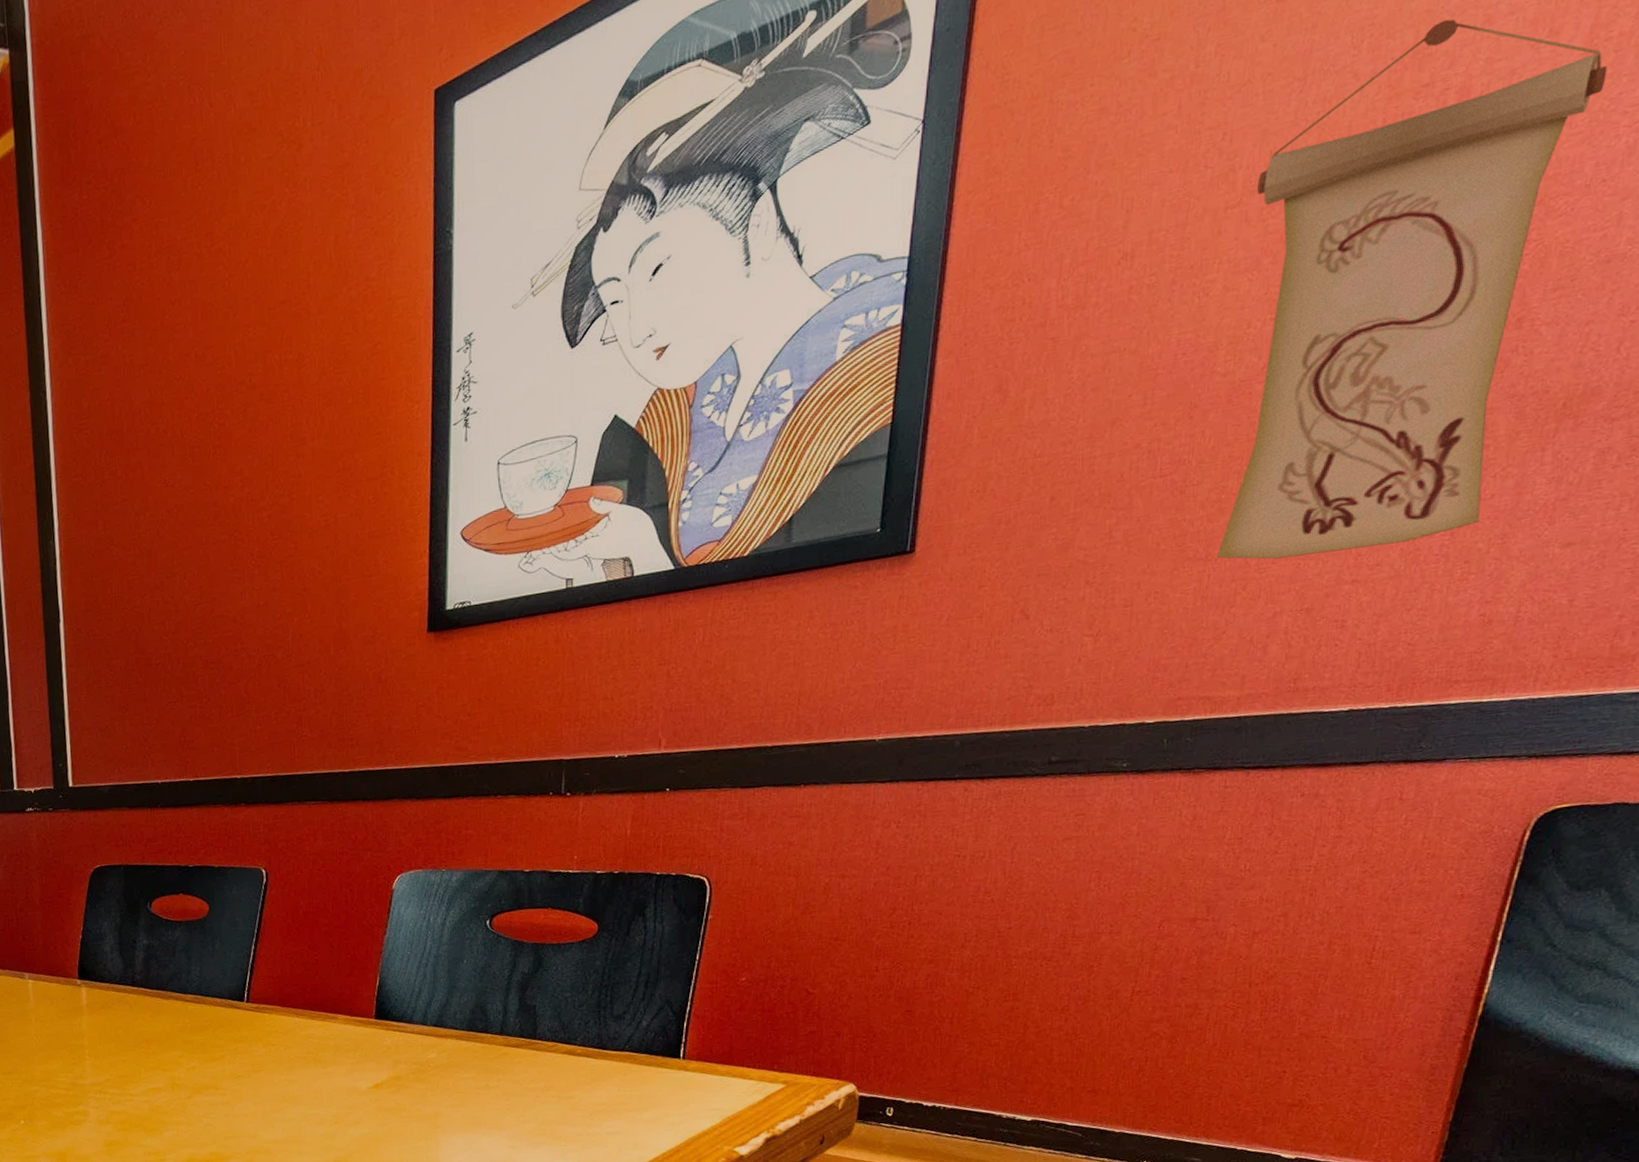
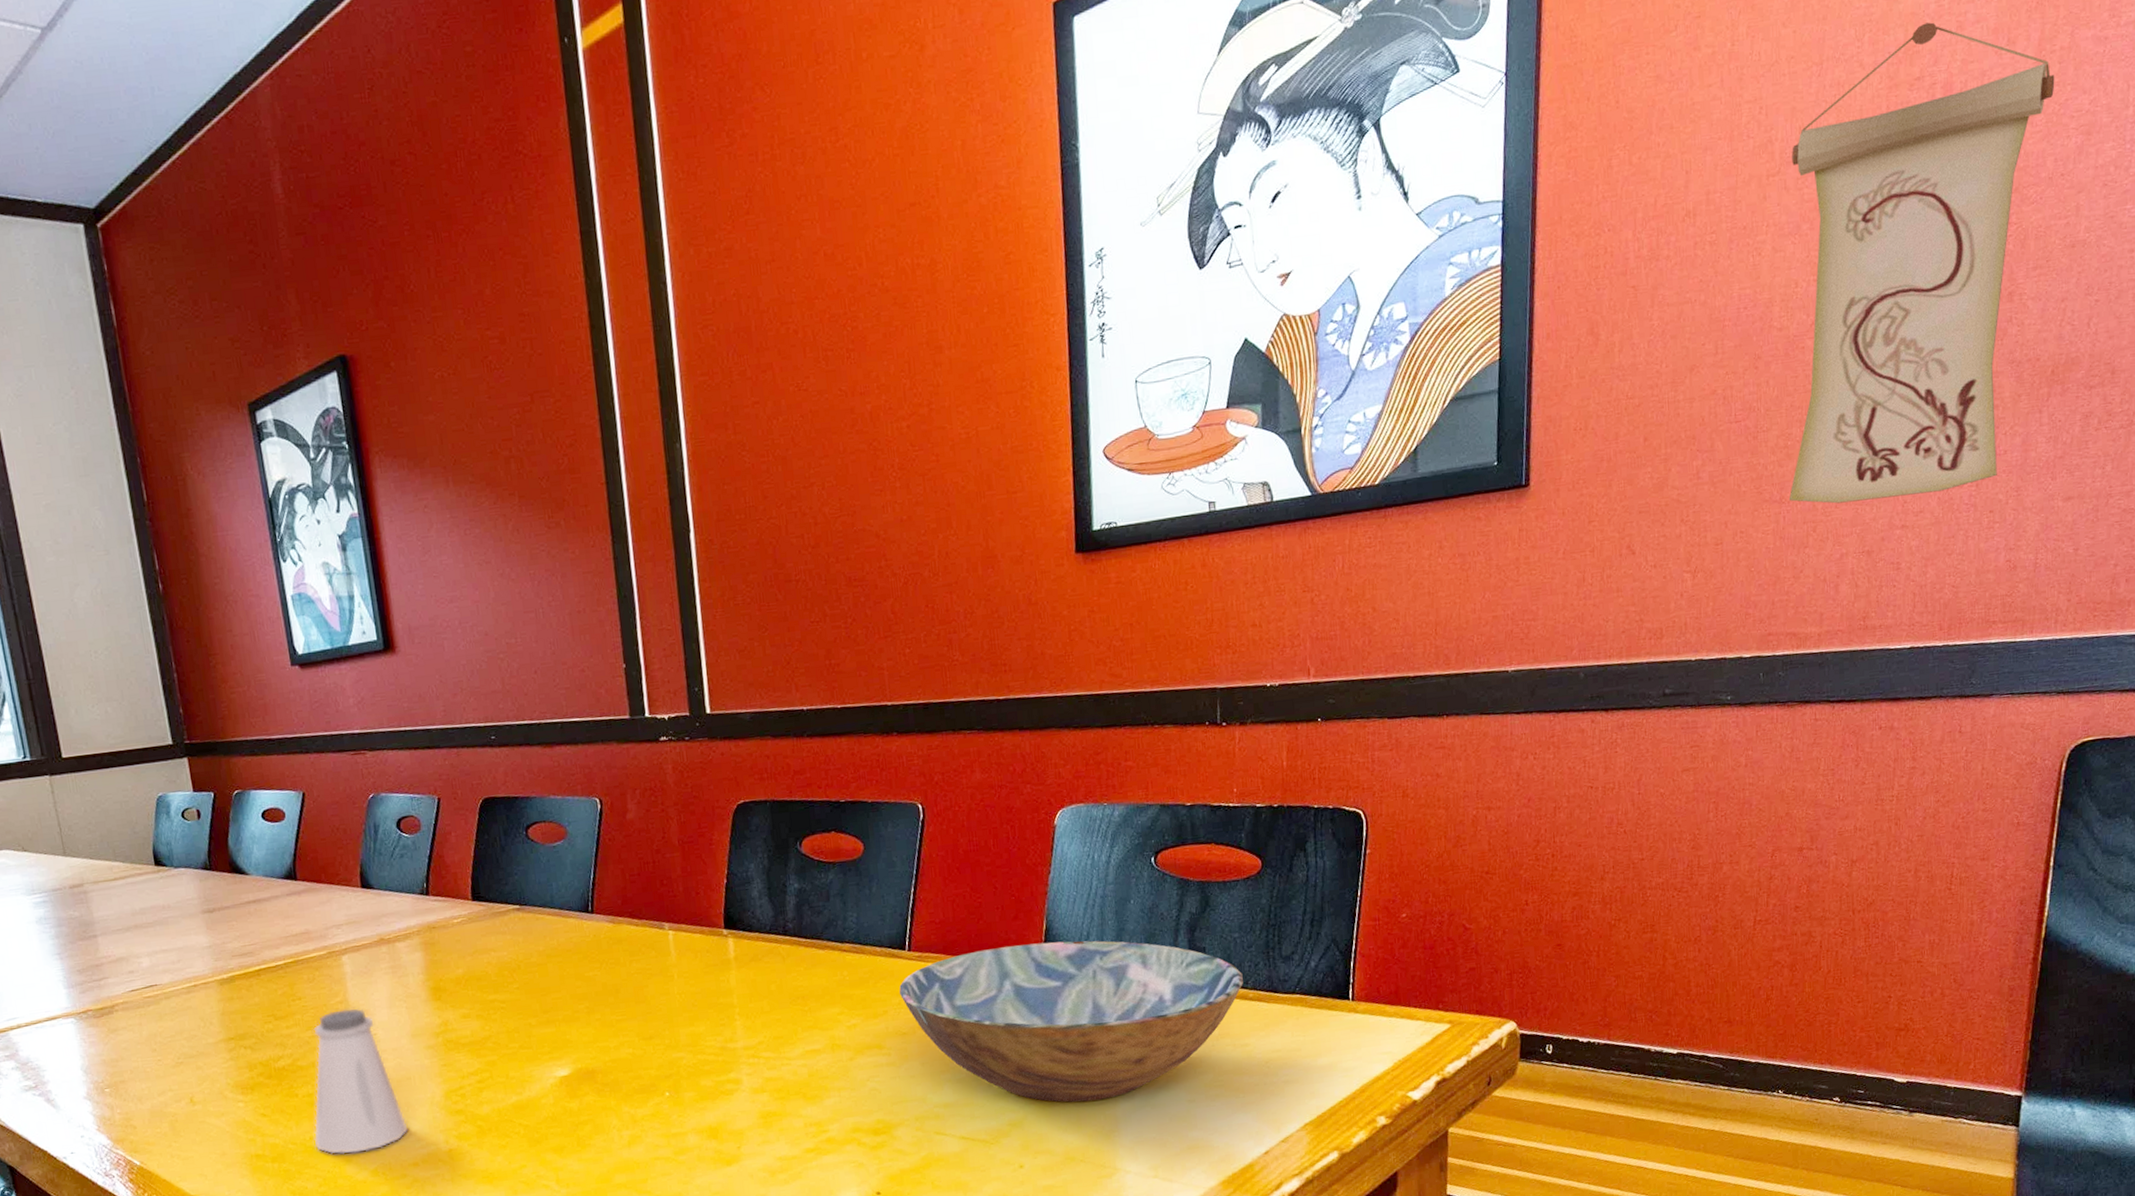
bowl: none [237,996,572,1144] -> present [899,940,1243,1103]

